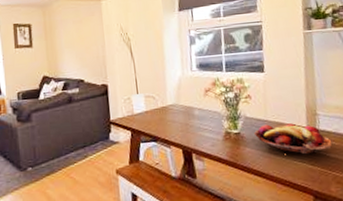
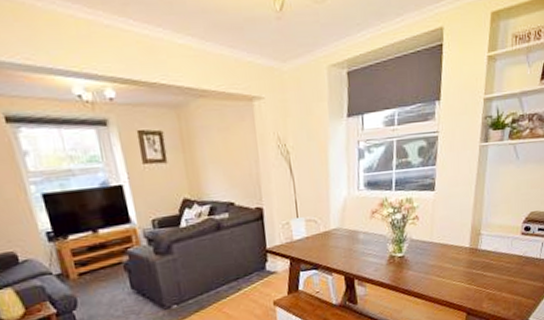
fruit basket: present [253,123,332,155] -> none [417,244,491,275]

